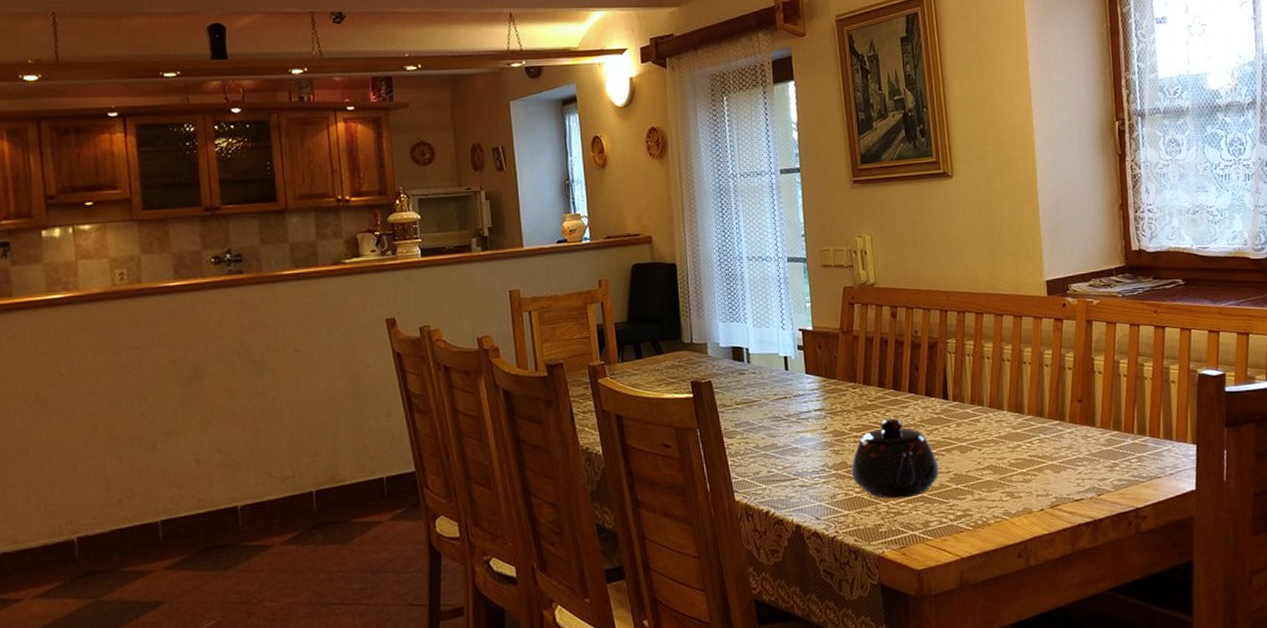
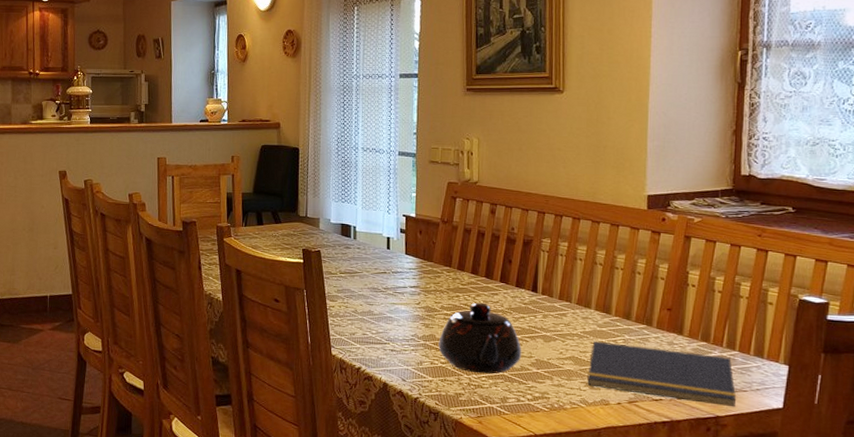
notepad: none [1007,443,1153,497] -> present [587,340,737,408]

